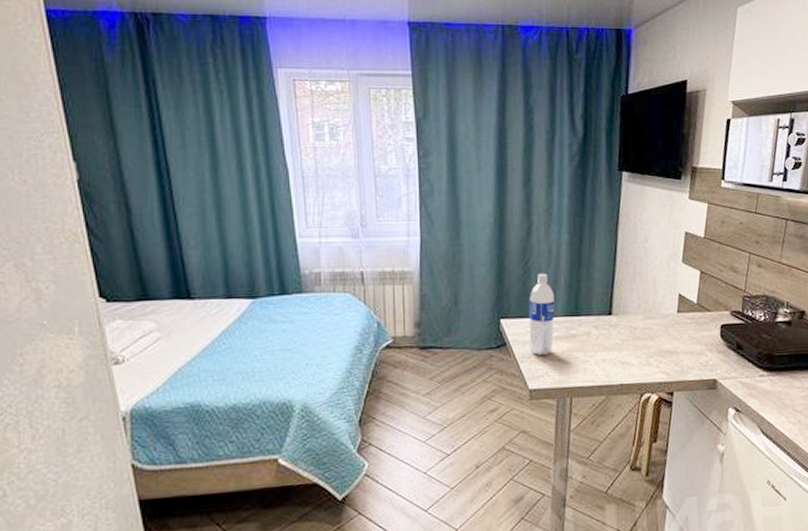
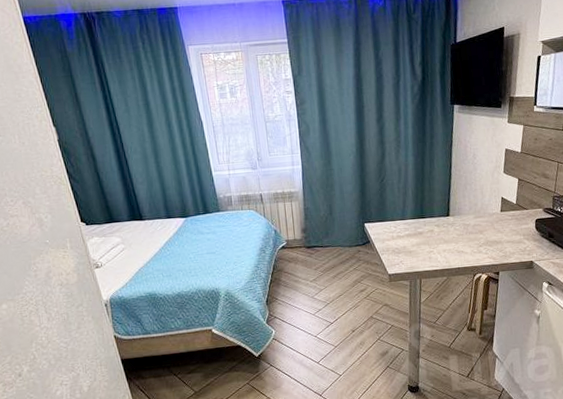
water bottle: present [528,273,555,356] -> none [385,187,406,250]

